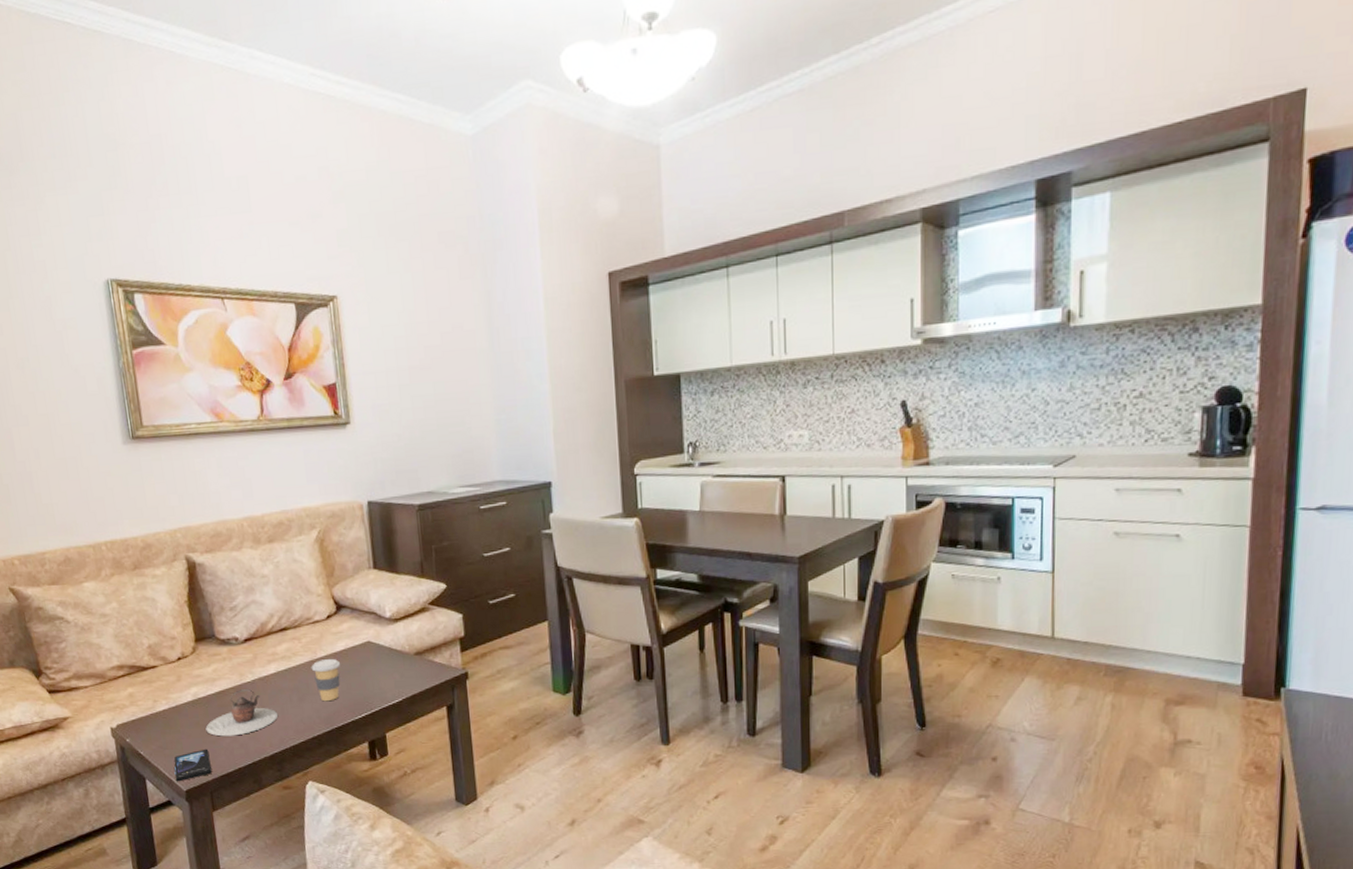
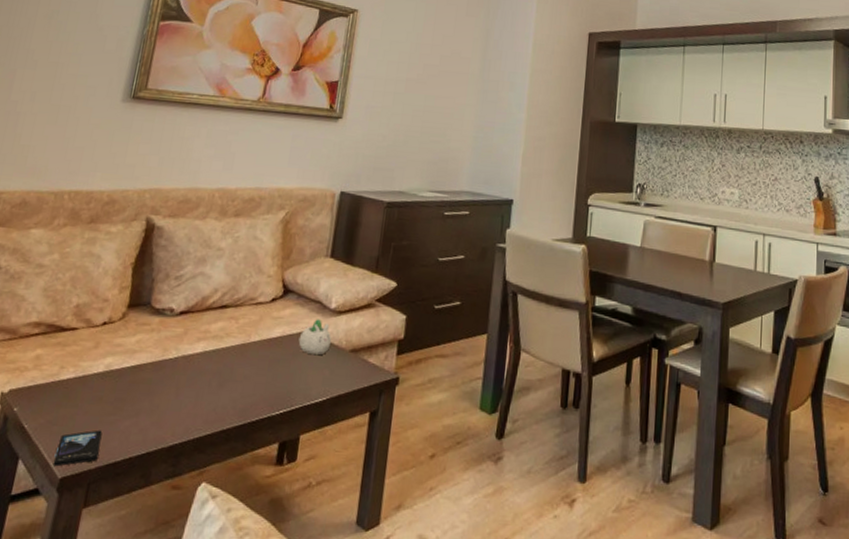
teapot: present [205,689,279,737] -> none [107,366,192,419]
coffee cup: present [311,659,341,702] -> none [240,344,272,392]
succulent planter: none [362,629,395,661] -> present [298,319,332,355]

